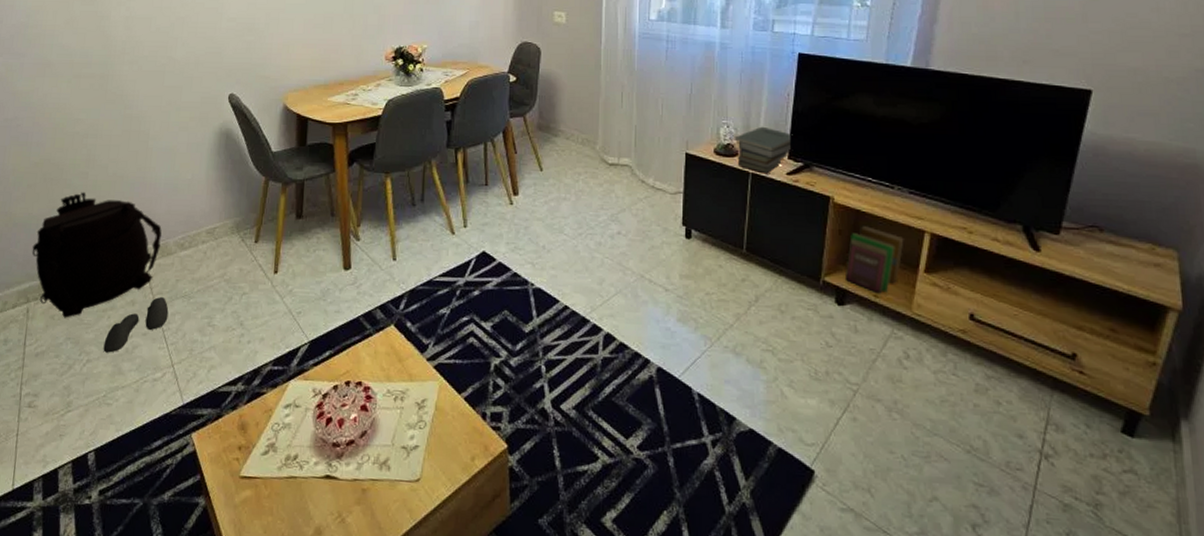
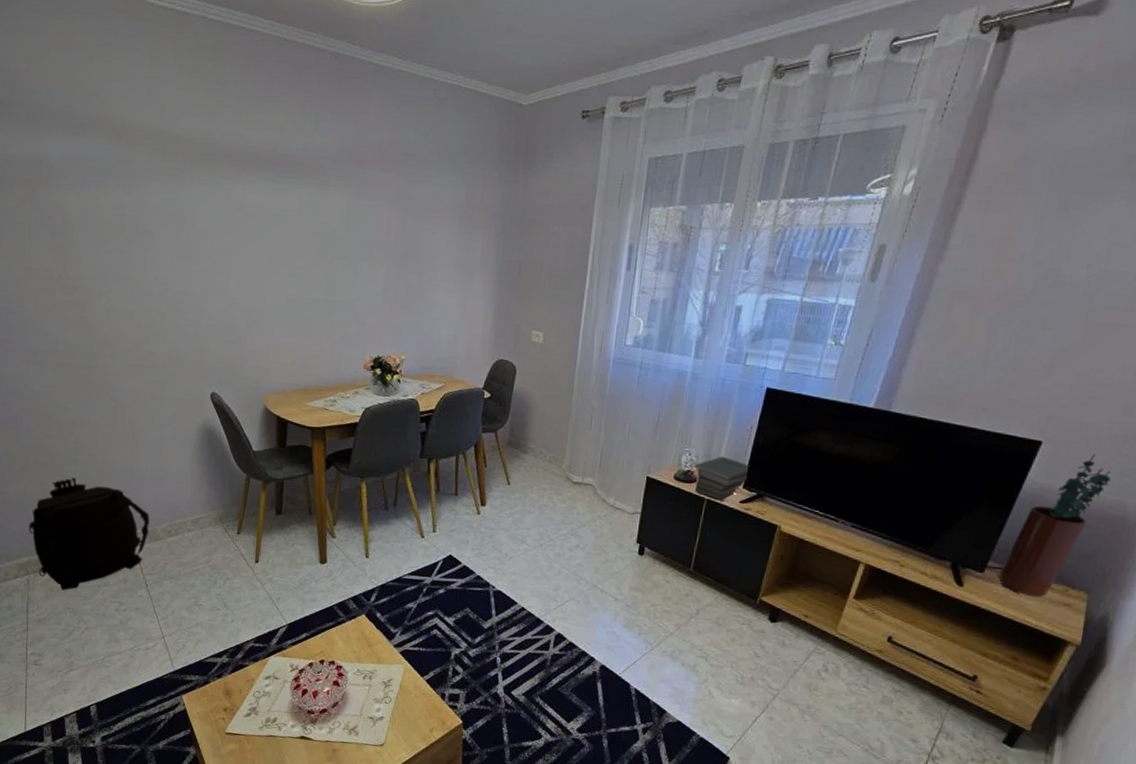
slippers: present [103,297,169,353] -> none [99,577,158,623]
books: present [844,225,904,294] -> none [780,552,840,615]
vase: none [1076,99,1172,259] -> present [998,453,1111,598]

